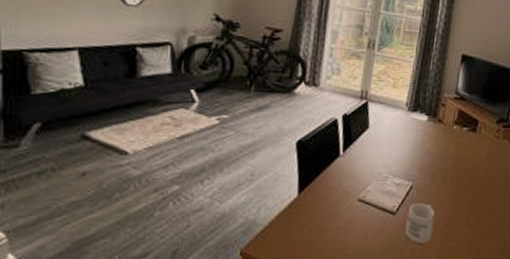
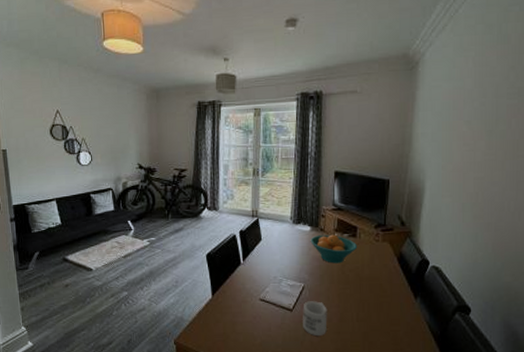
fruit bowl: none [425,126,477,161] -> present [310,234,358,264]

